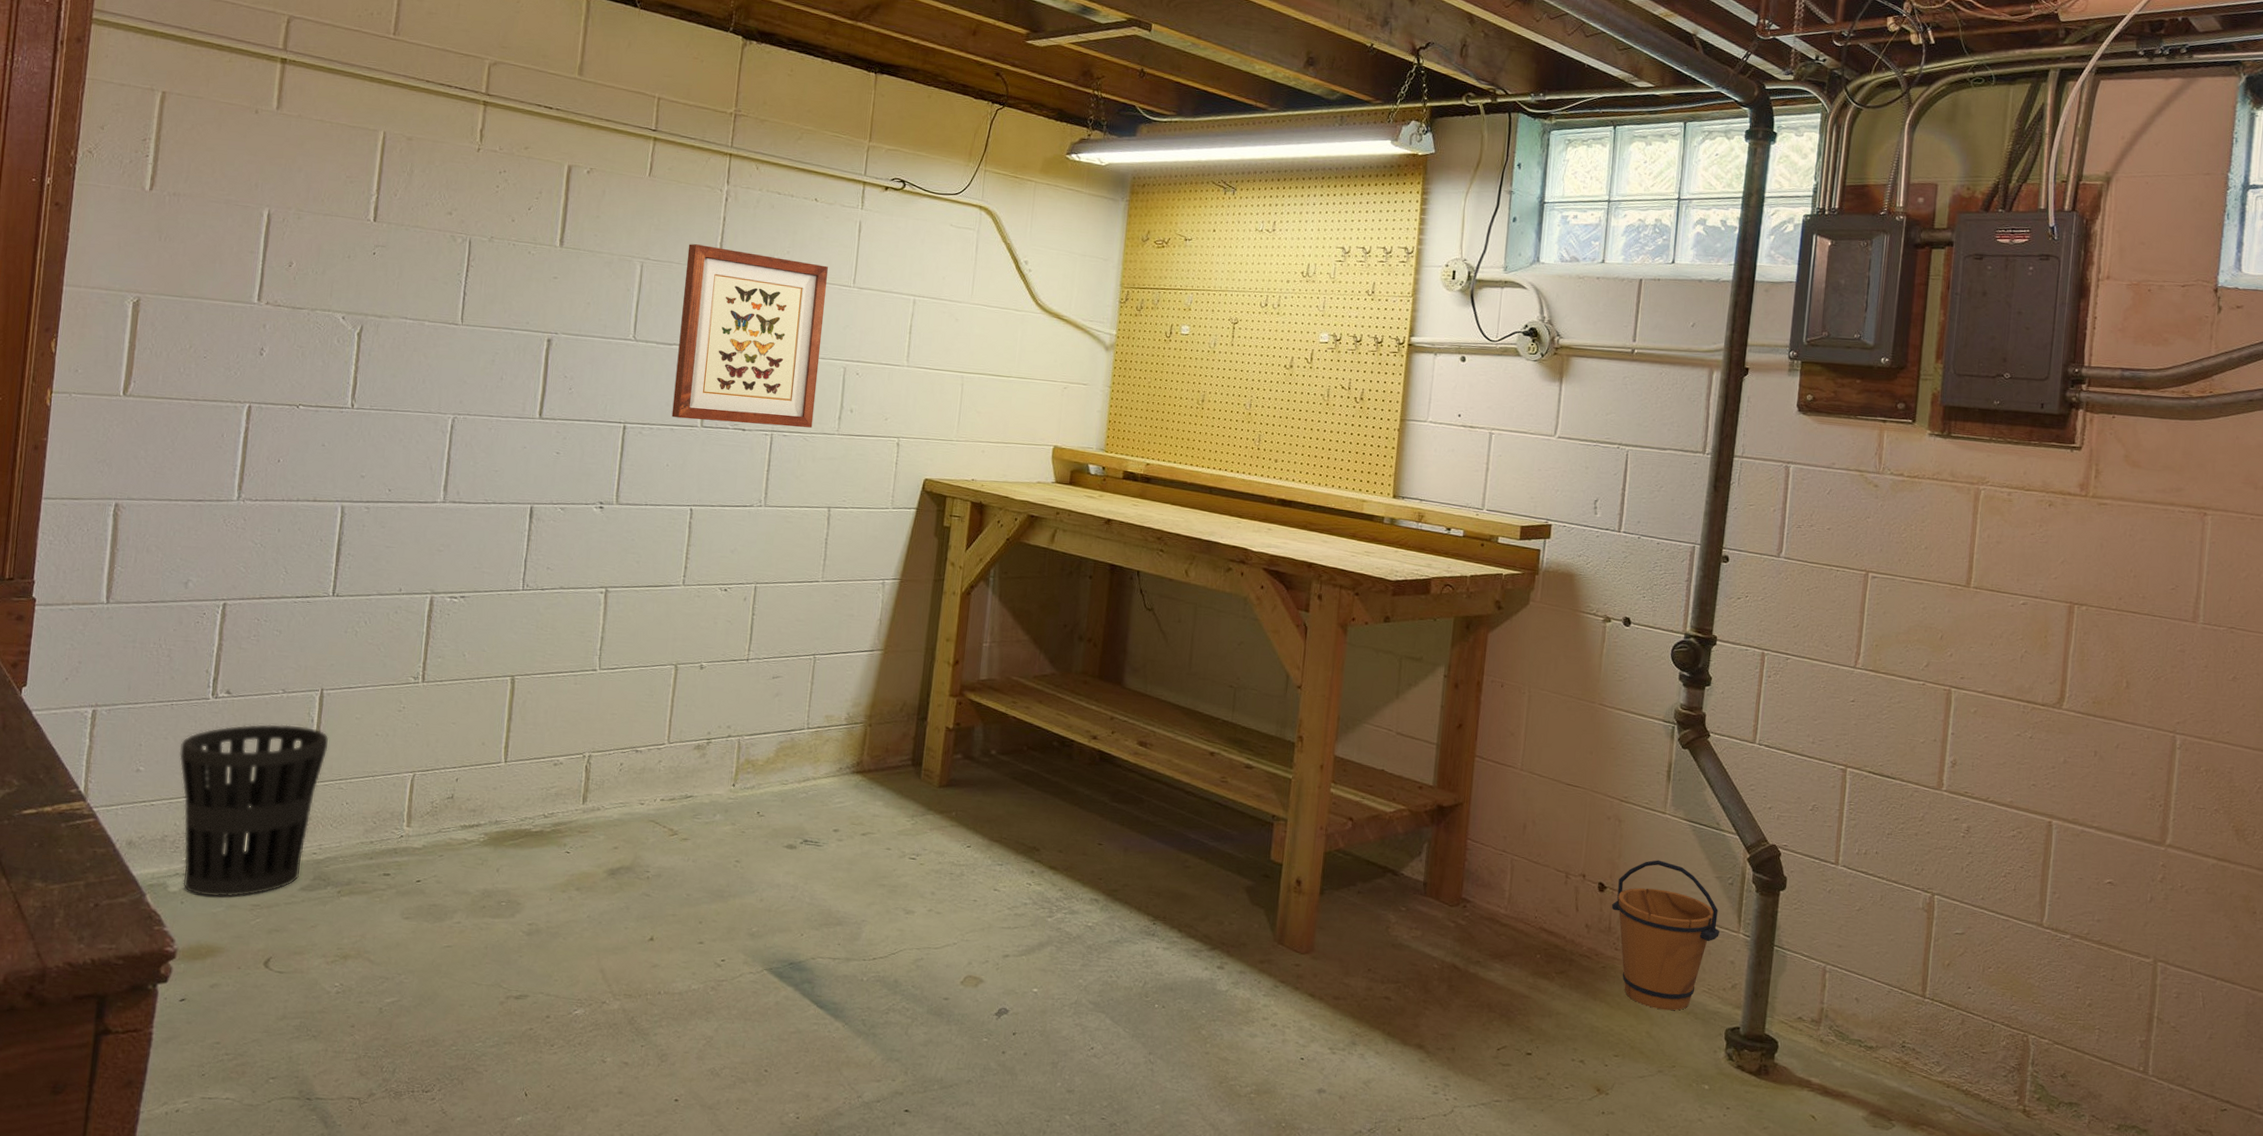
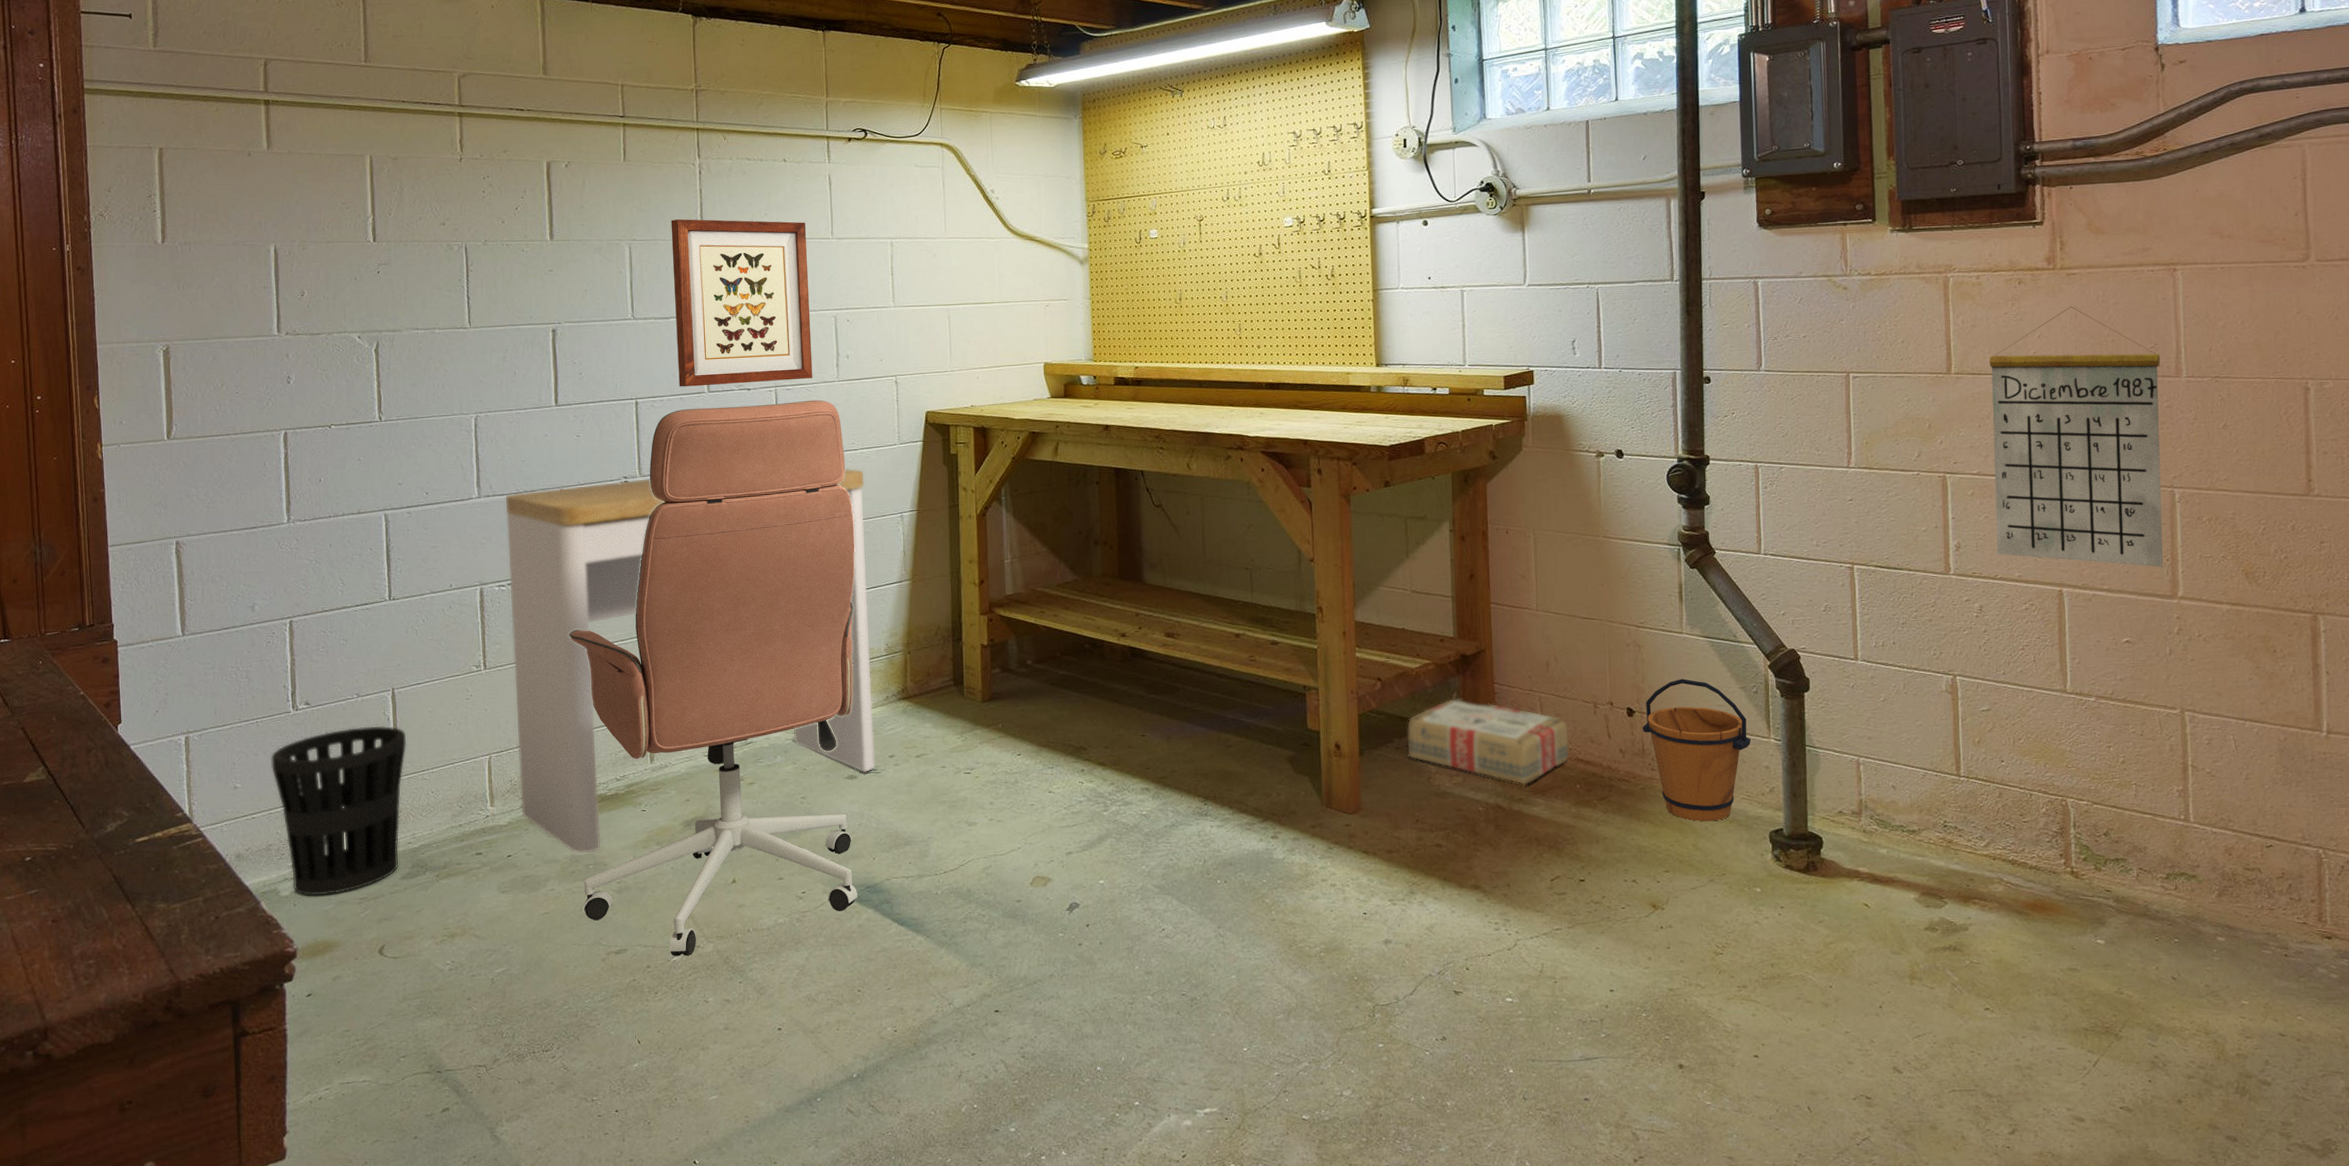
desk: none [439,502,850,890] -> present [505,468,875,854]
office chair: none [487,440,835,1011] -> present [569,399,857,957]
carton: none [1370,848,1537,947] -> present [1407,697,1569,785]
calendar: none [1992,536,2180,812] -> present [1989,306,2163,567]

